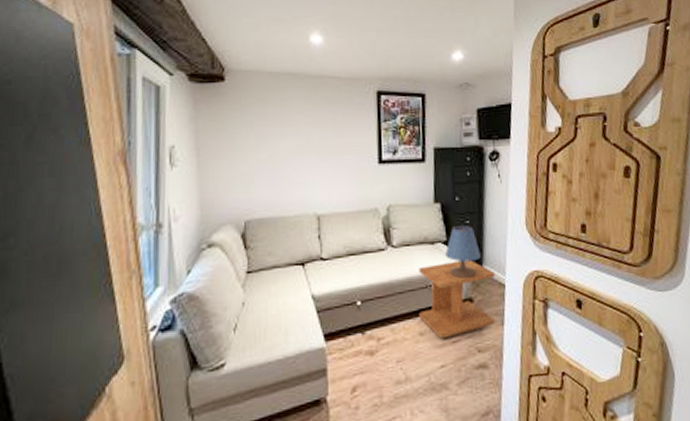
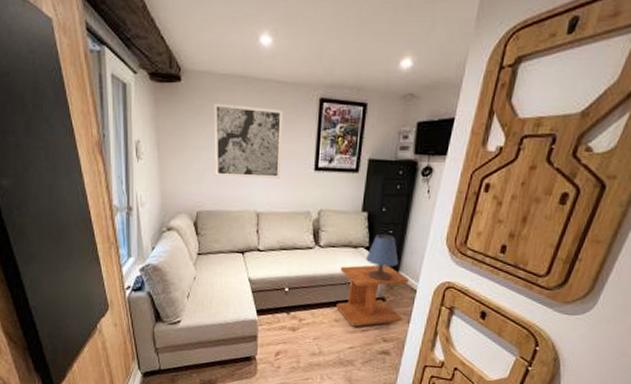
wall art: none [262,101,341,178] -> present [213,103,283,179]

